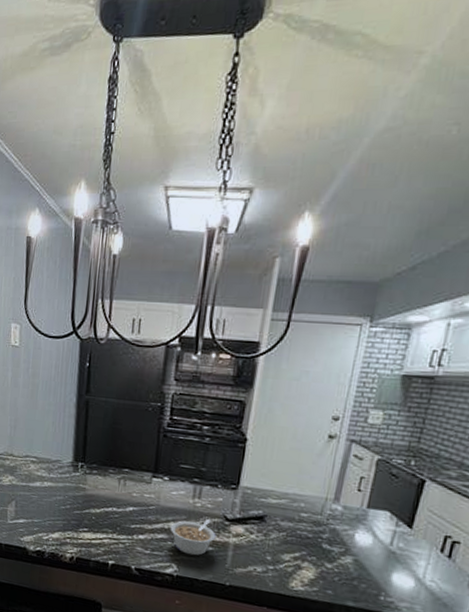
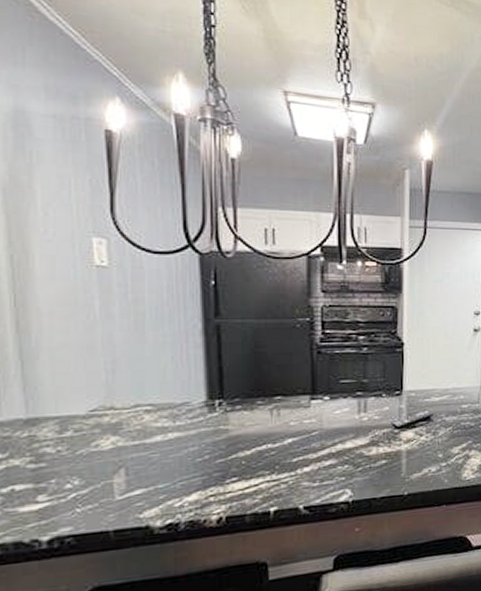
legume: present [170,519,216,556] -> none [338,432,388,475]

